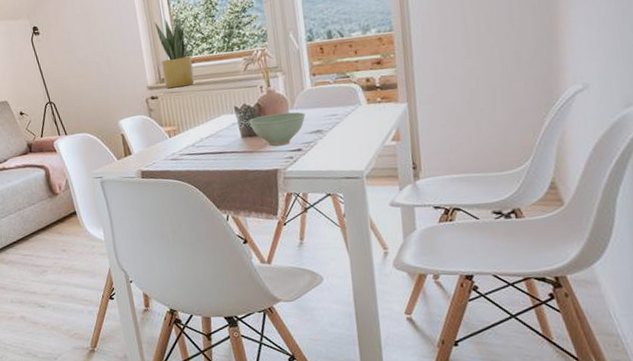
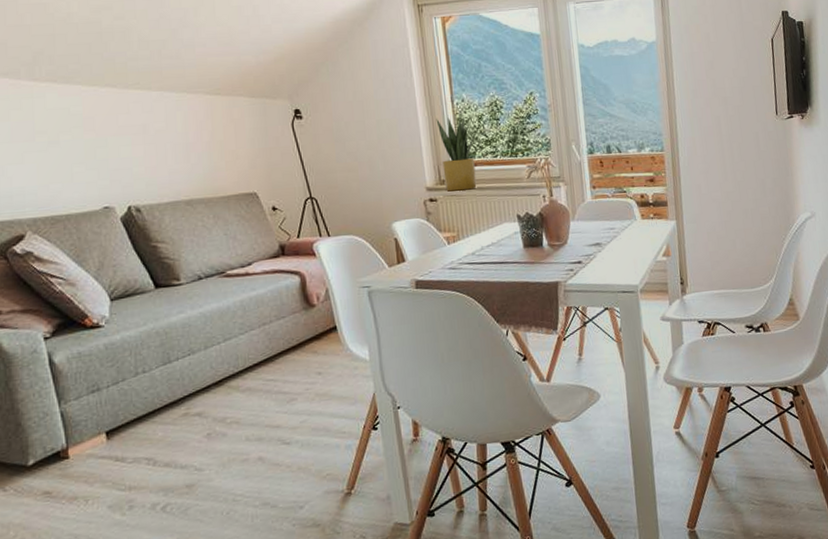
bowl: present [249,112,306,146] -> none [531,223,586,258]

